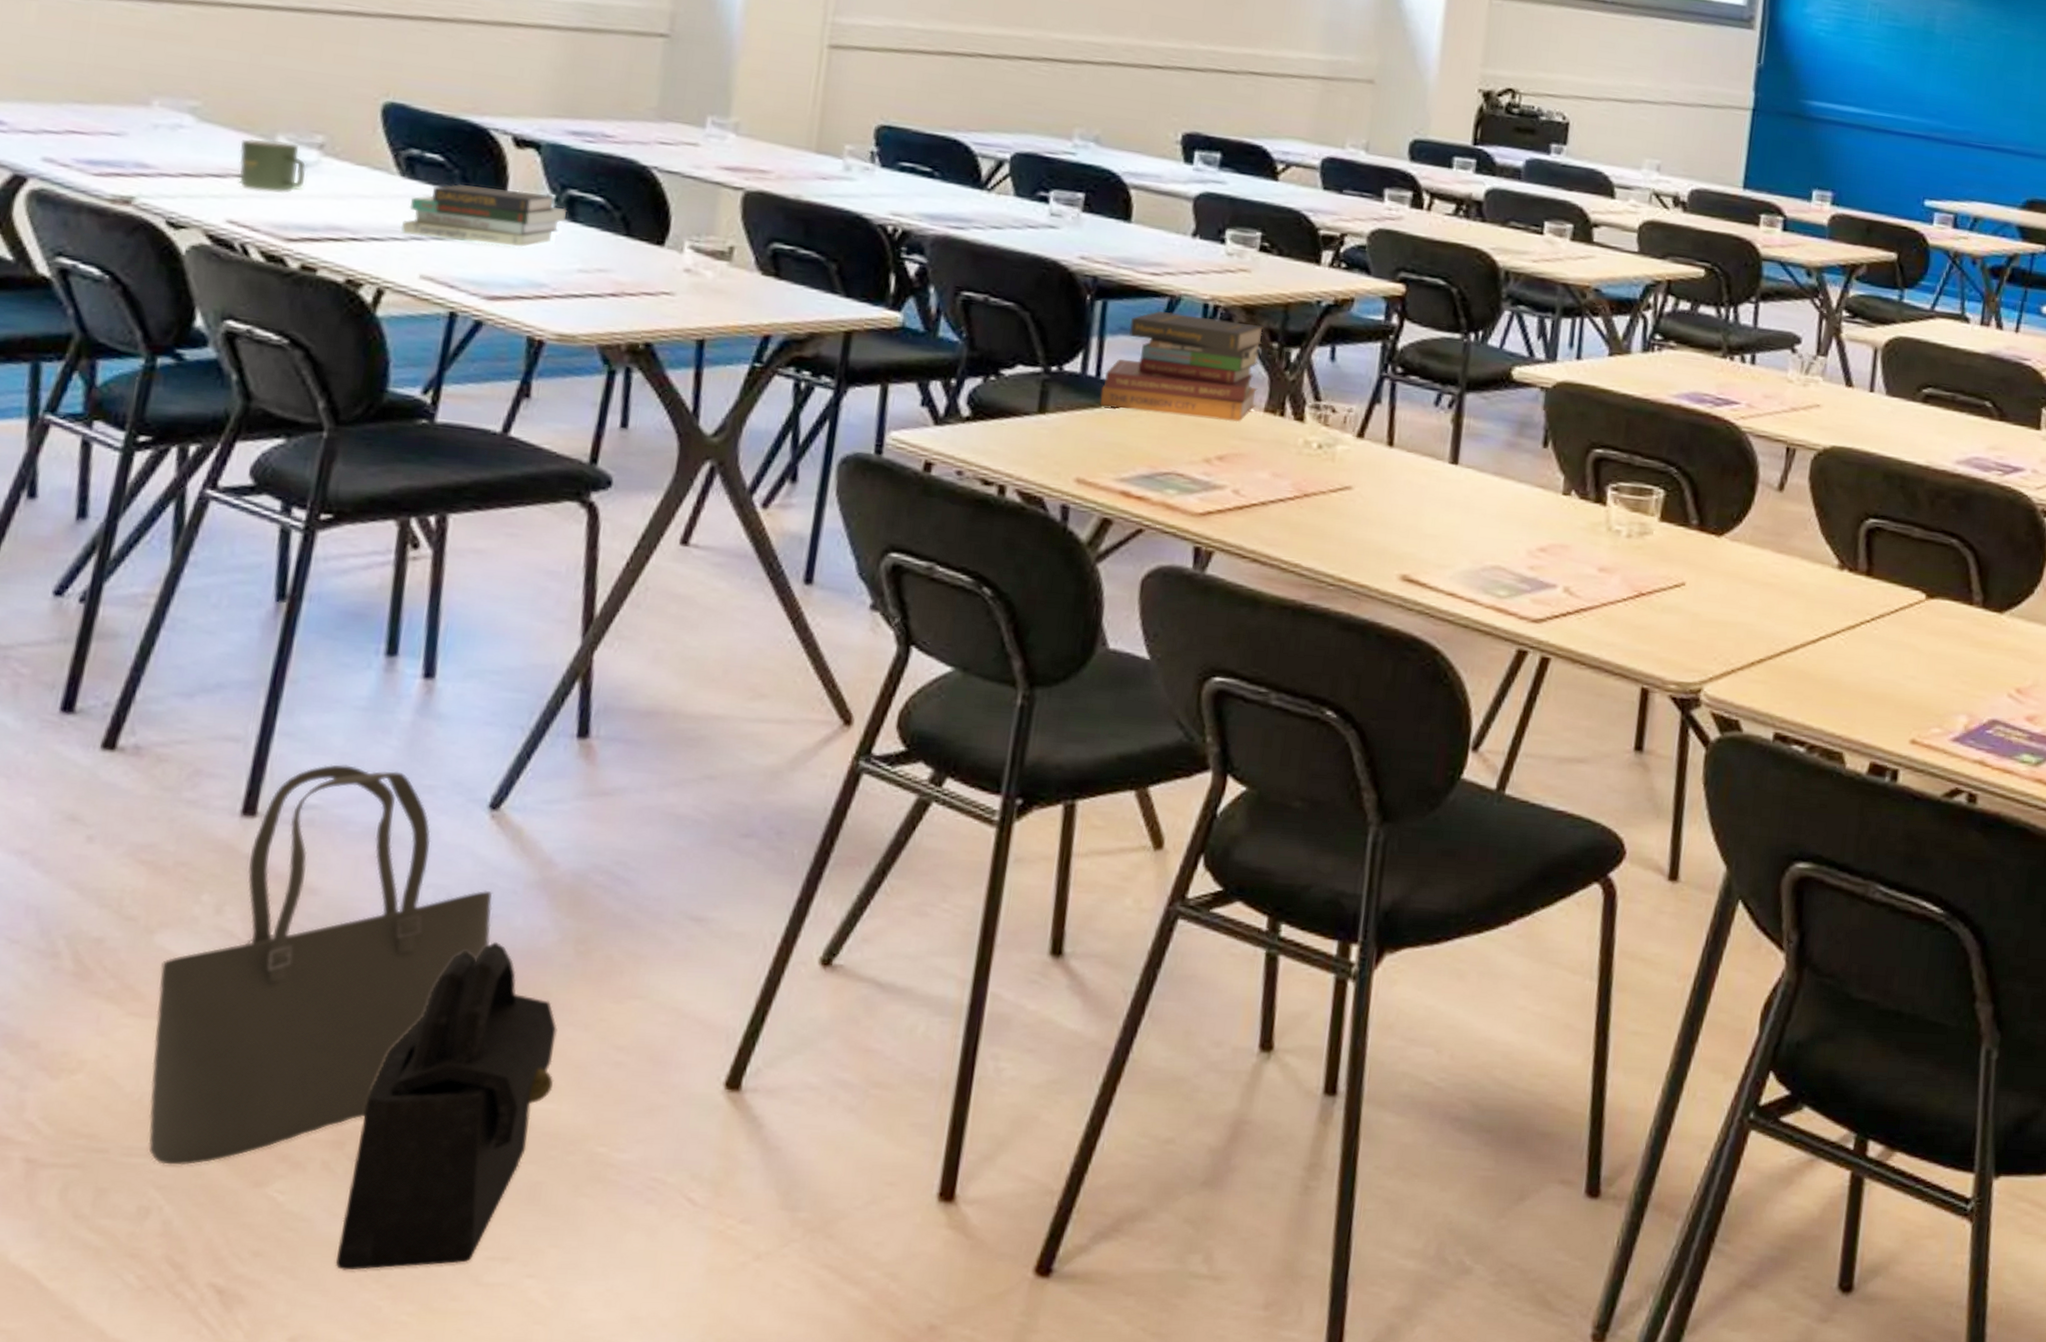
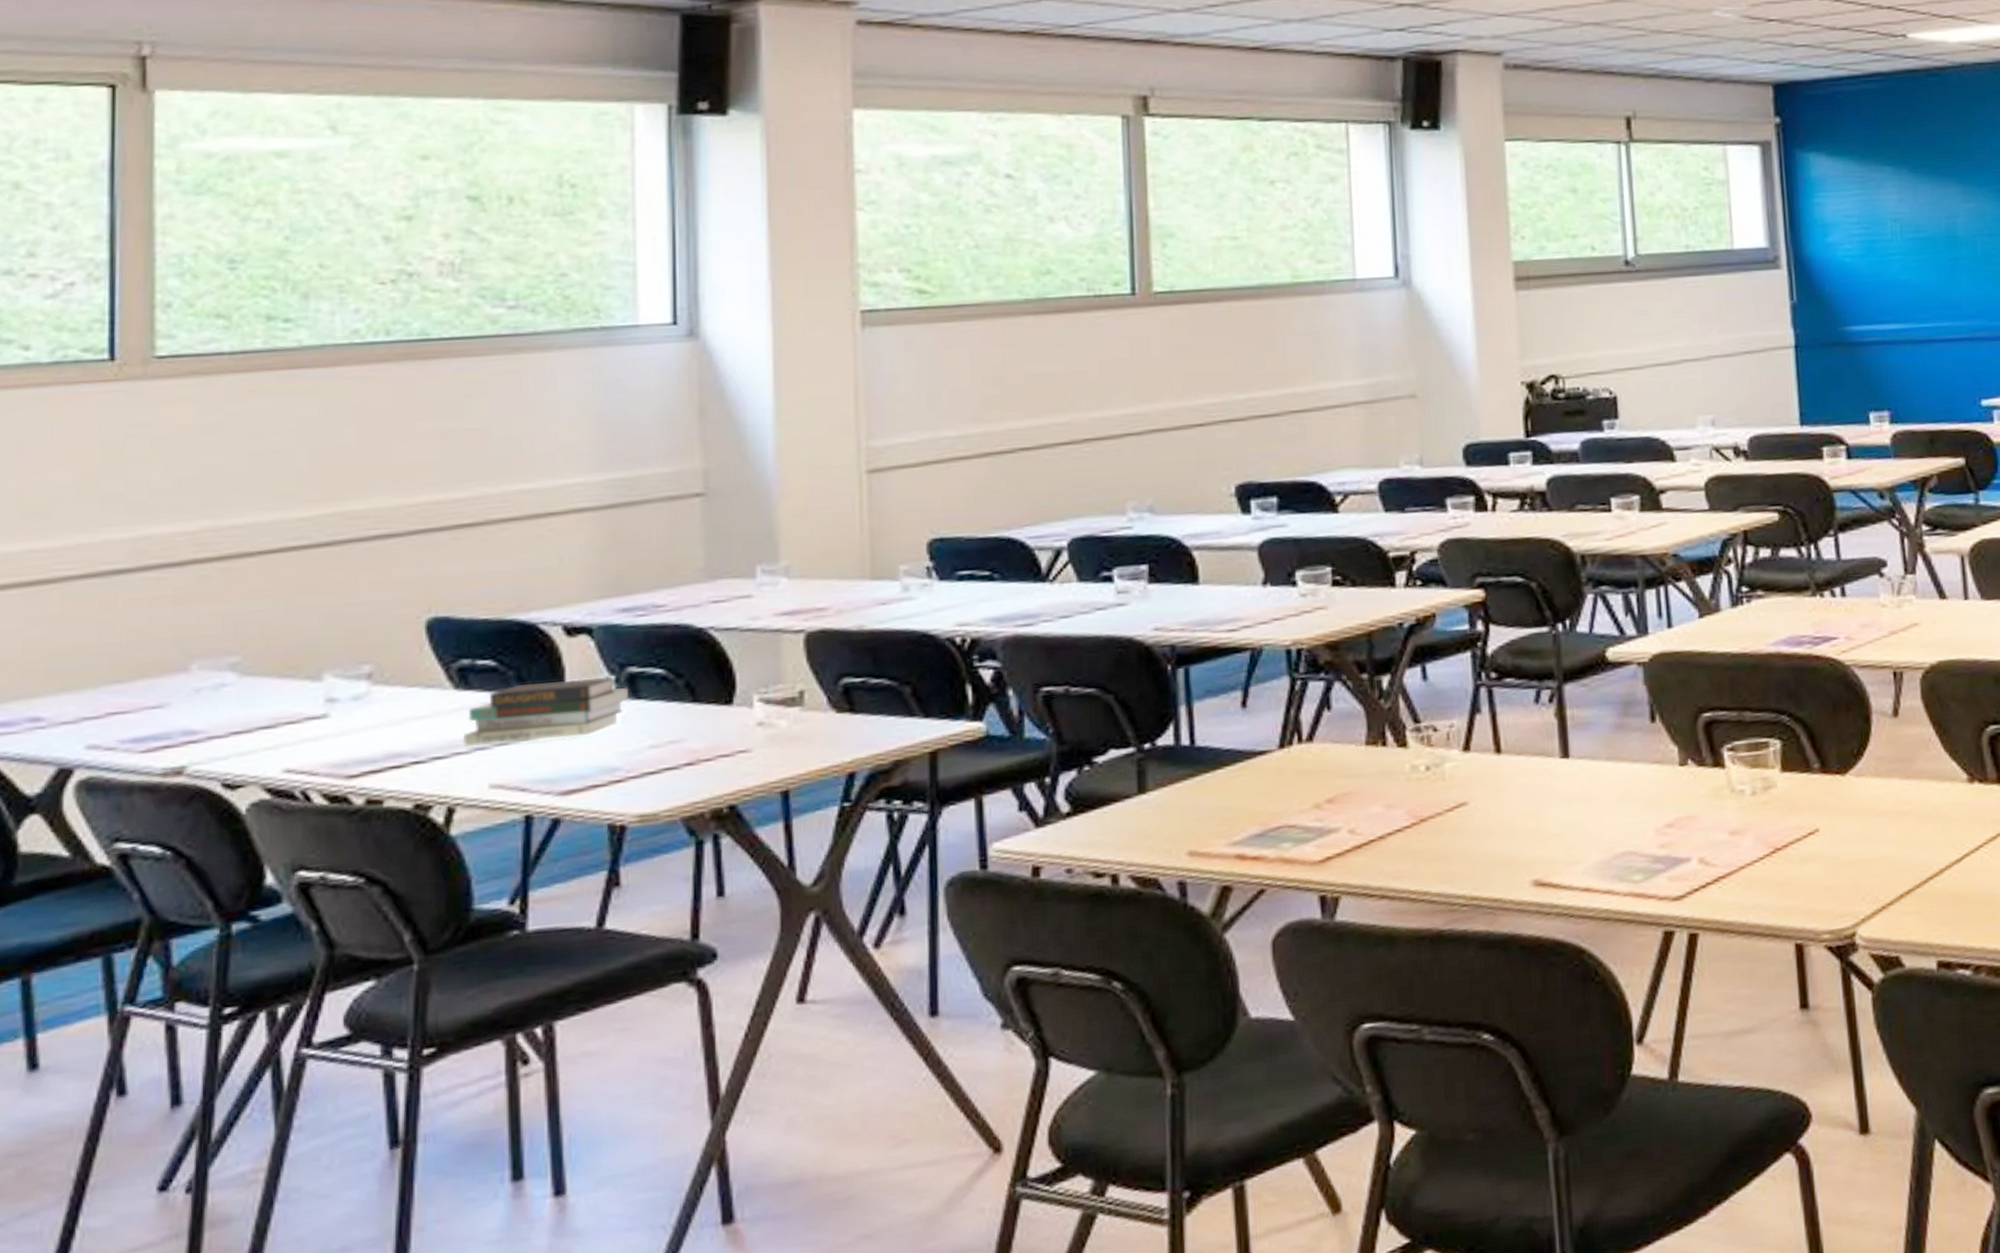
mug: present [238,138,307,195] -> none [286,679,358,736]
books: present [1099,311,1263,423] -> none [1198,659,1356,774]

